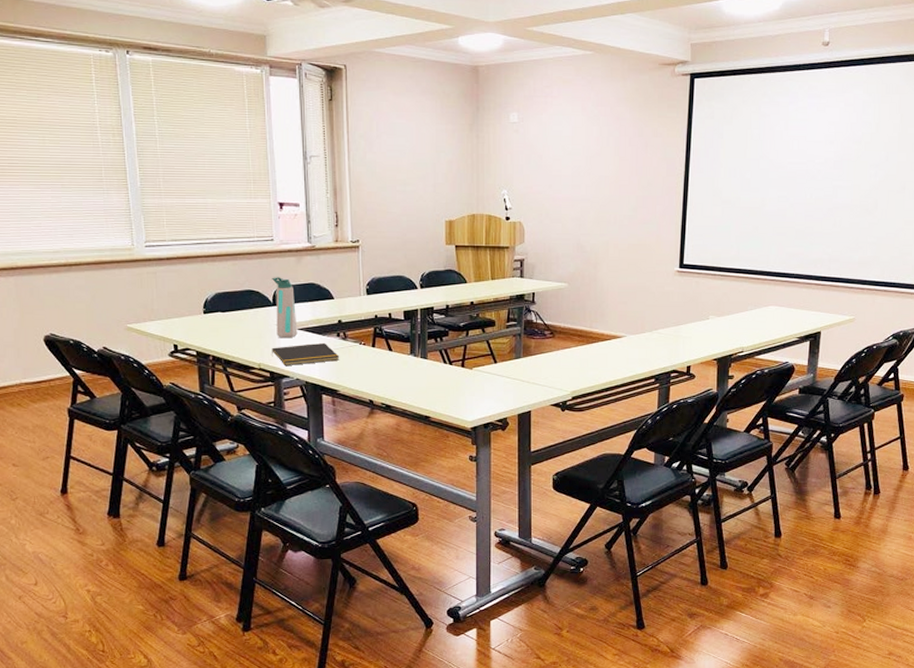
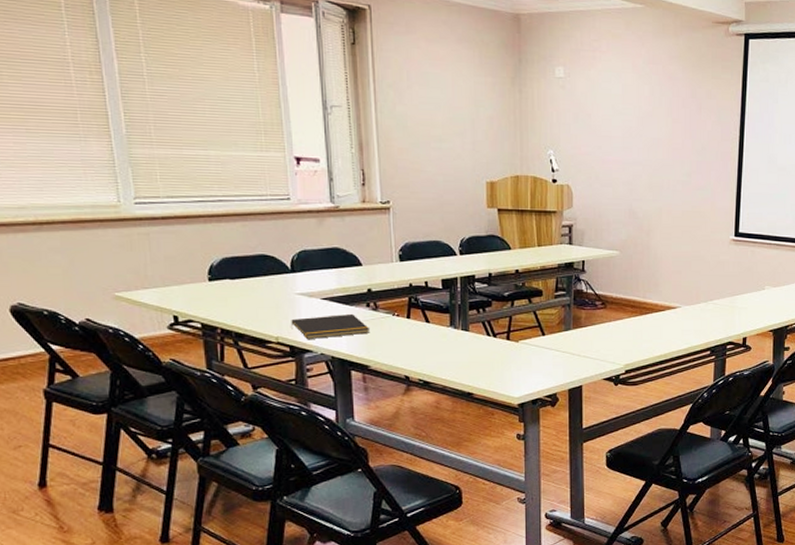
water bottle: present [272,277,298,339] -> none [289,240,321,309]

